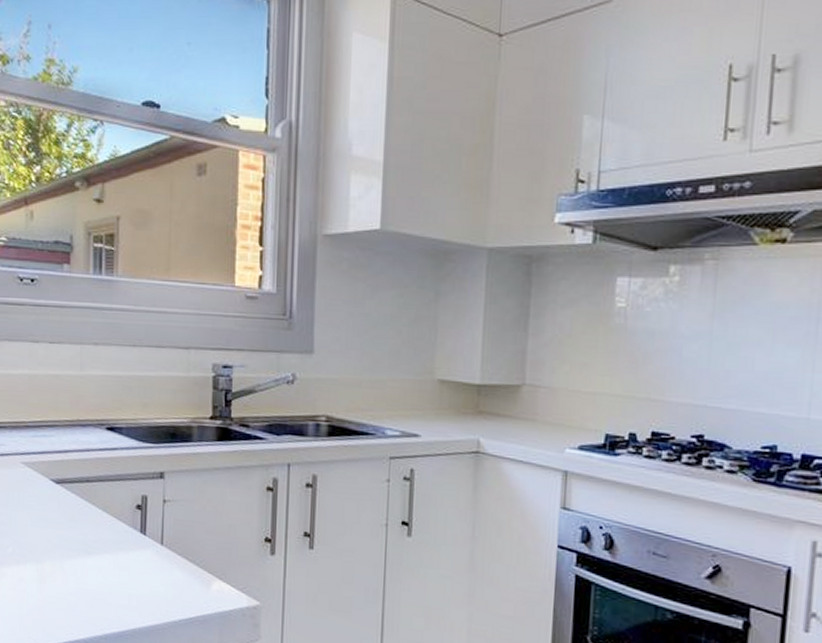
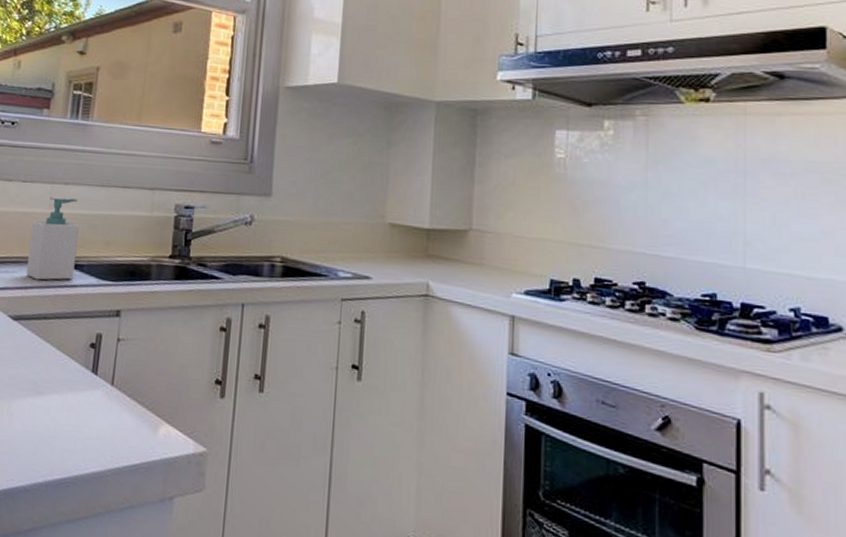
soap bottle: none [63,358,114,444] -> present [26,197,79,281]

